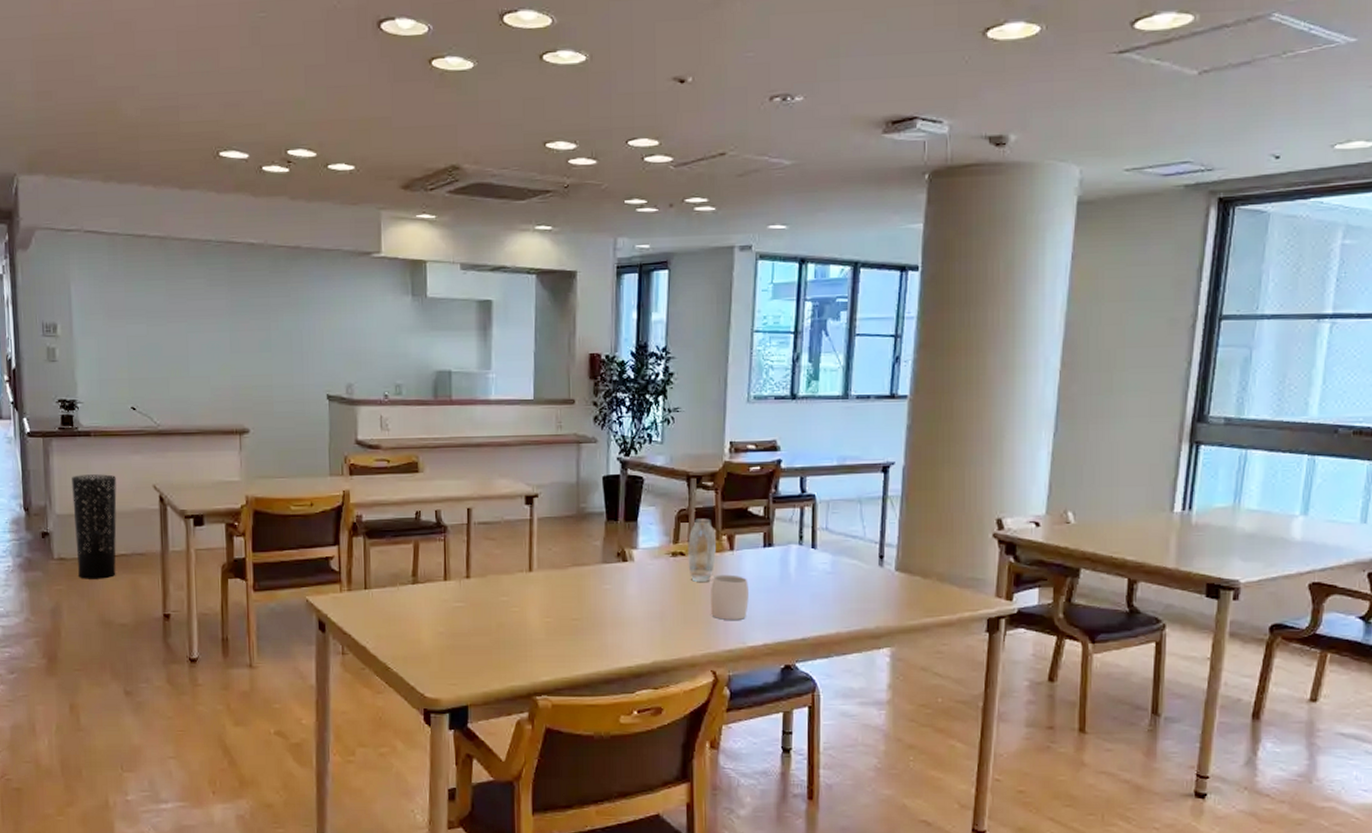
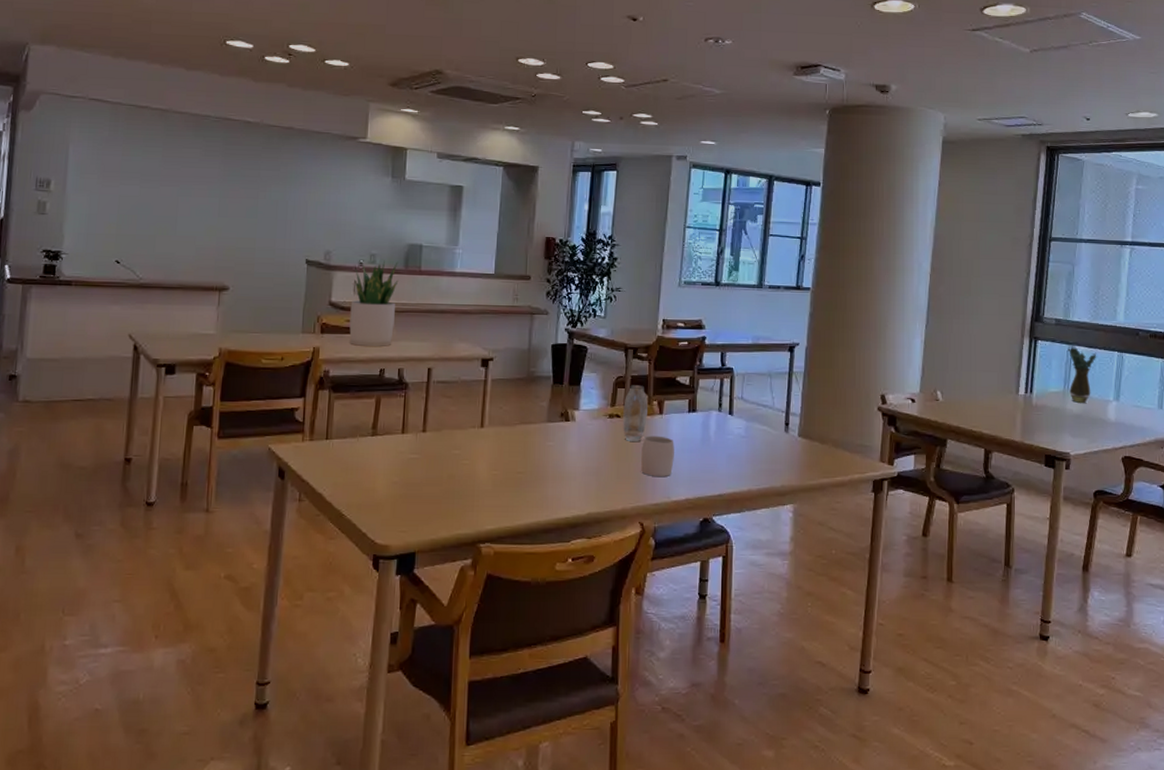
umbrella stand: present [72,474,117,579] -> none [42,321,92,422]
planter: none [379,390,428,488] -> present [349,260,399,348]
vase: none [1240,449,1280,519] -> present [1068,345,1097,403]

